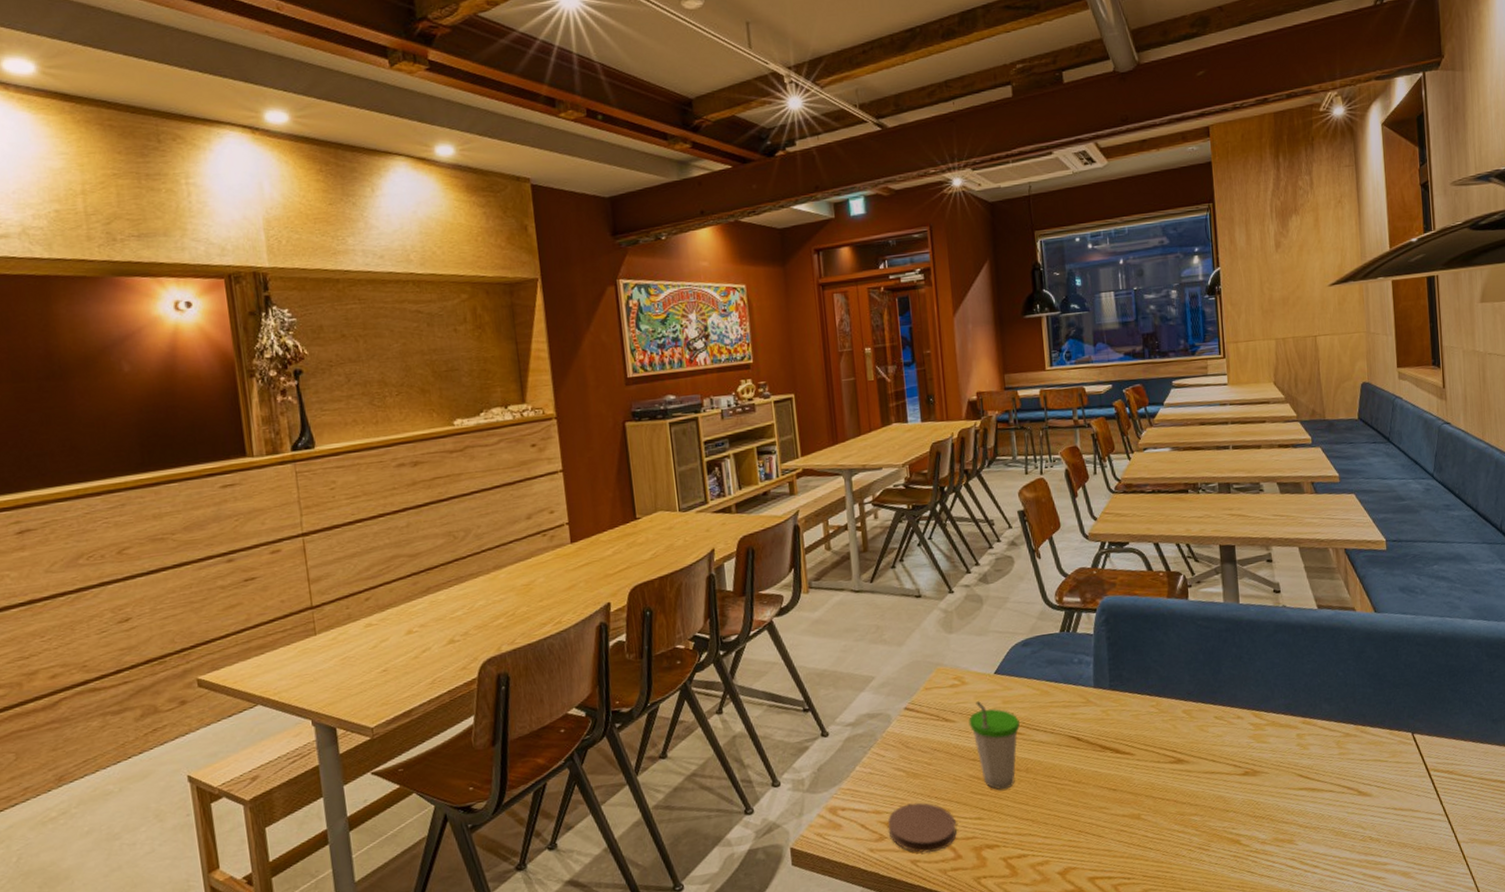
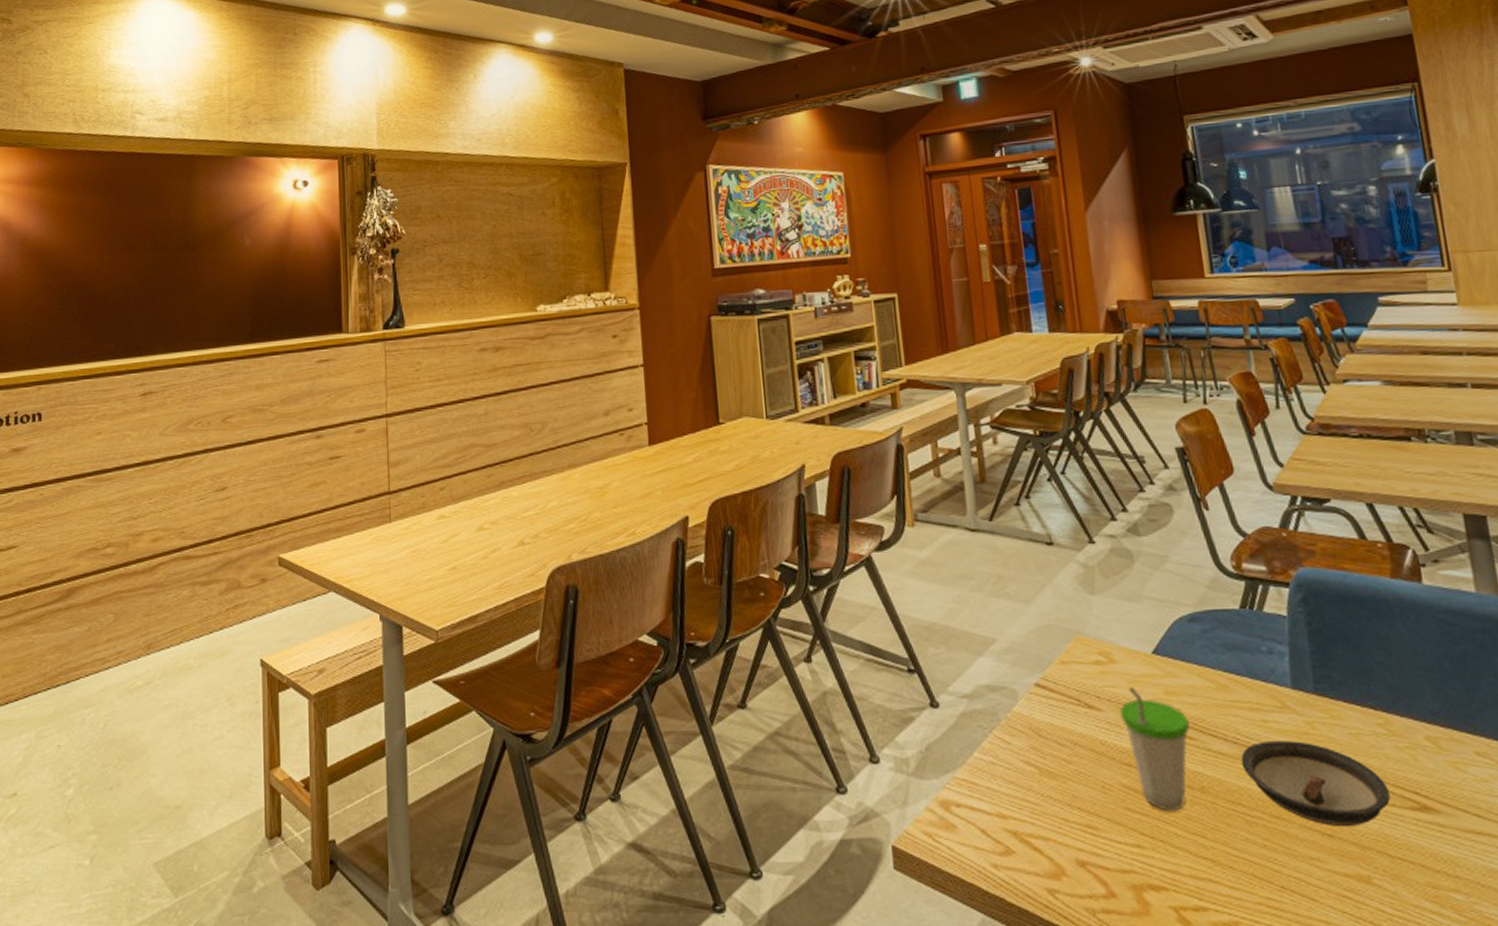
coaster: present [887,802,957,853] -> none [1015,811,1108,883]
saucer: none [1055,725,1157,783] -> present [1240,741,1390,828]

